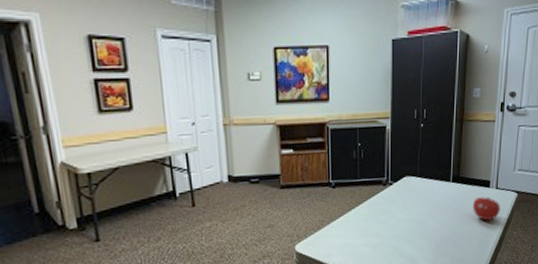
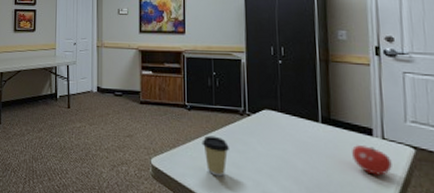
coffee cup: none [346,210,373,250] -> present [202,135,230,177]

